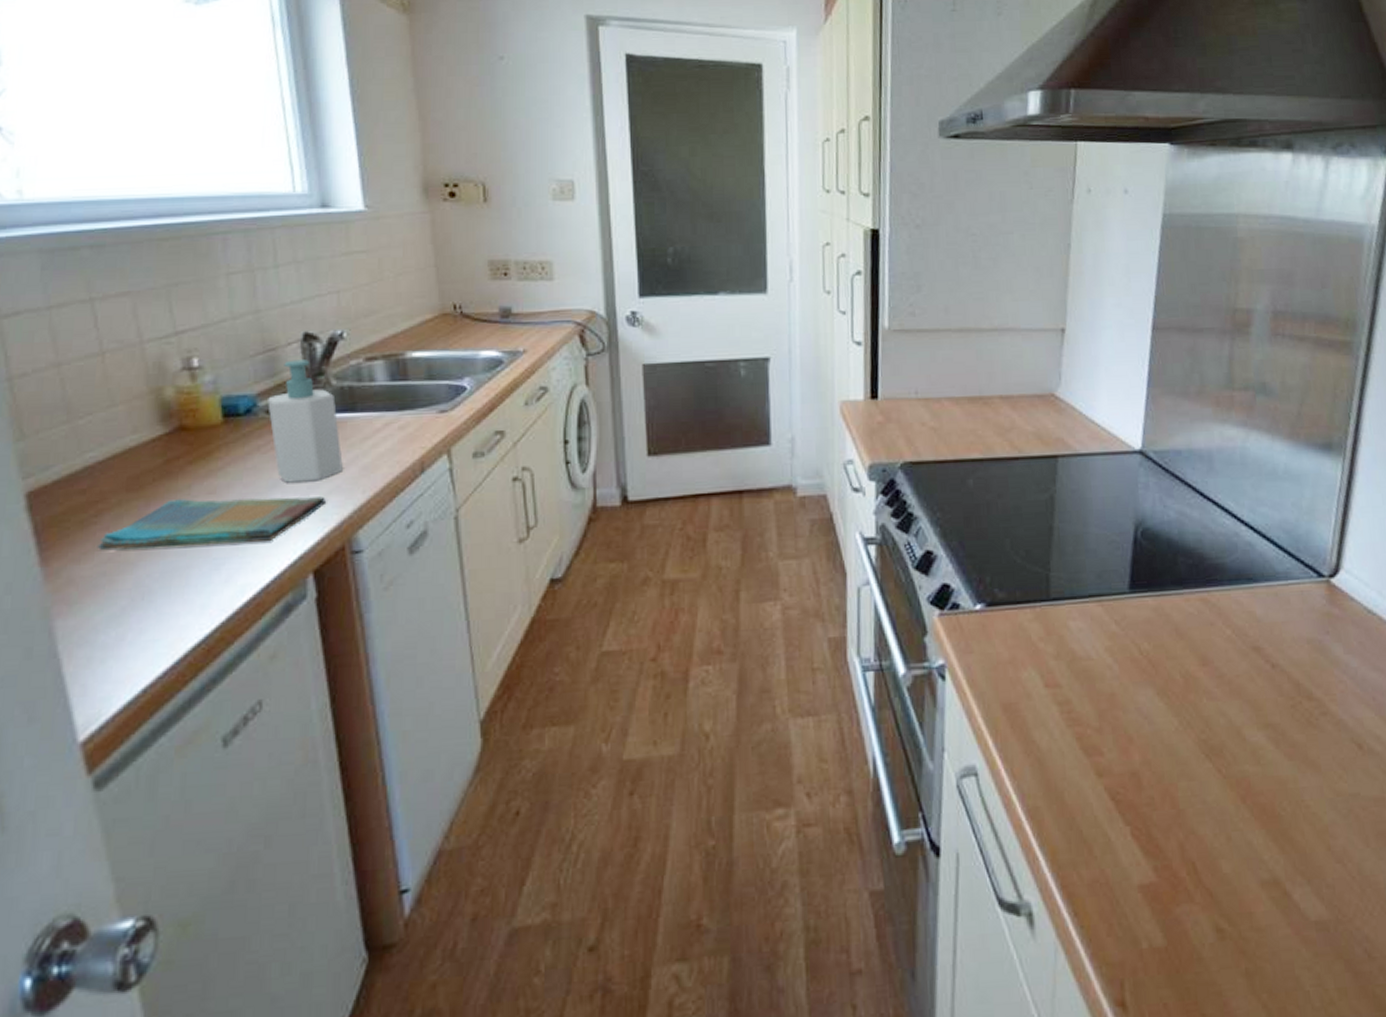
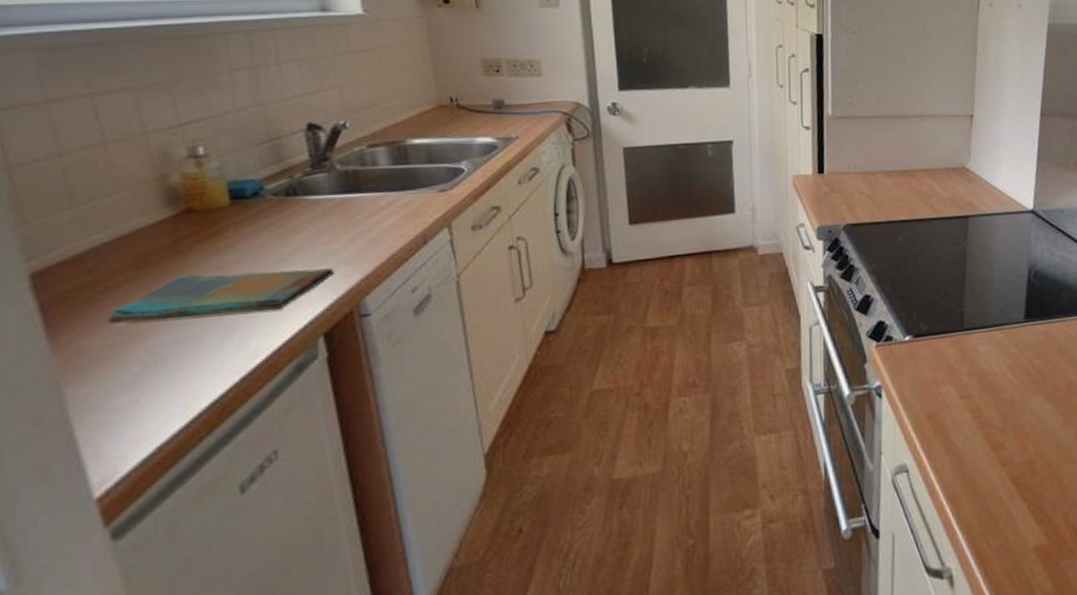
soap bottle: present [268,359,343,483] -> none [274,147,349,257]

